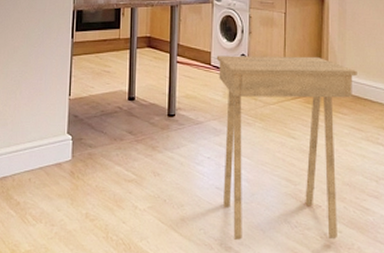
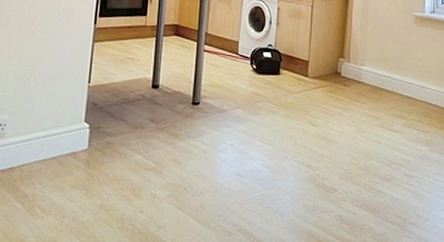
side table: present [216,55,357,240] -> none [243,45,376,225]

